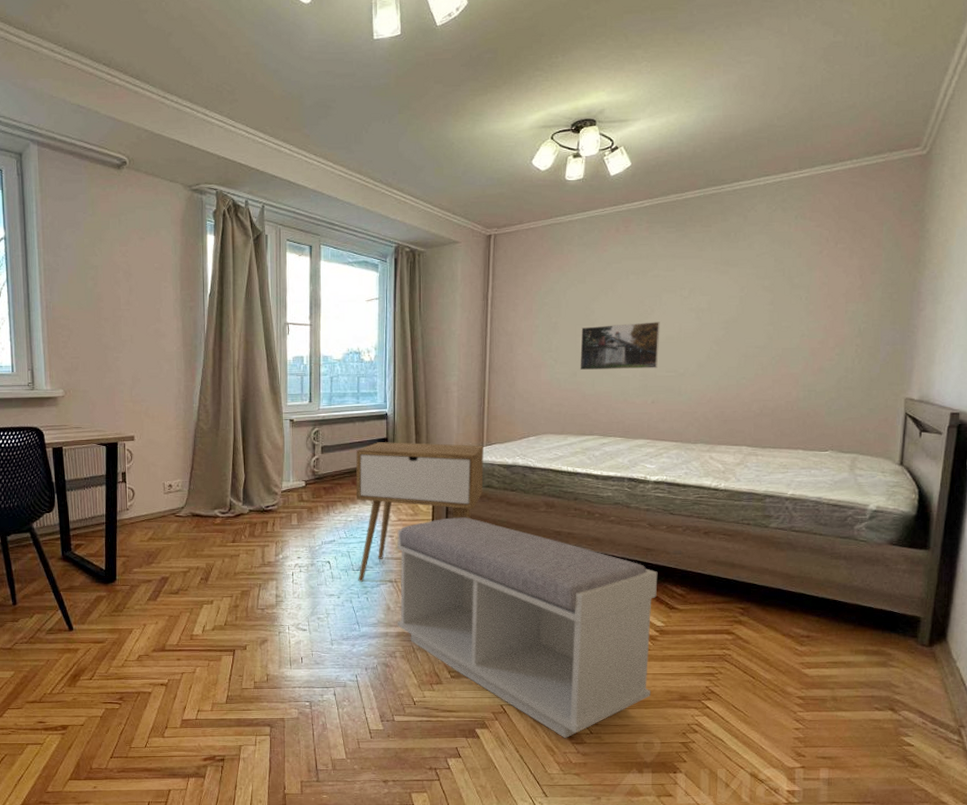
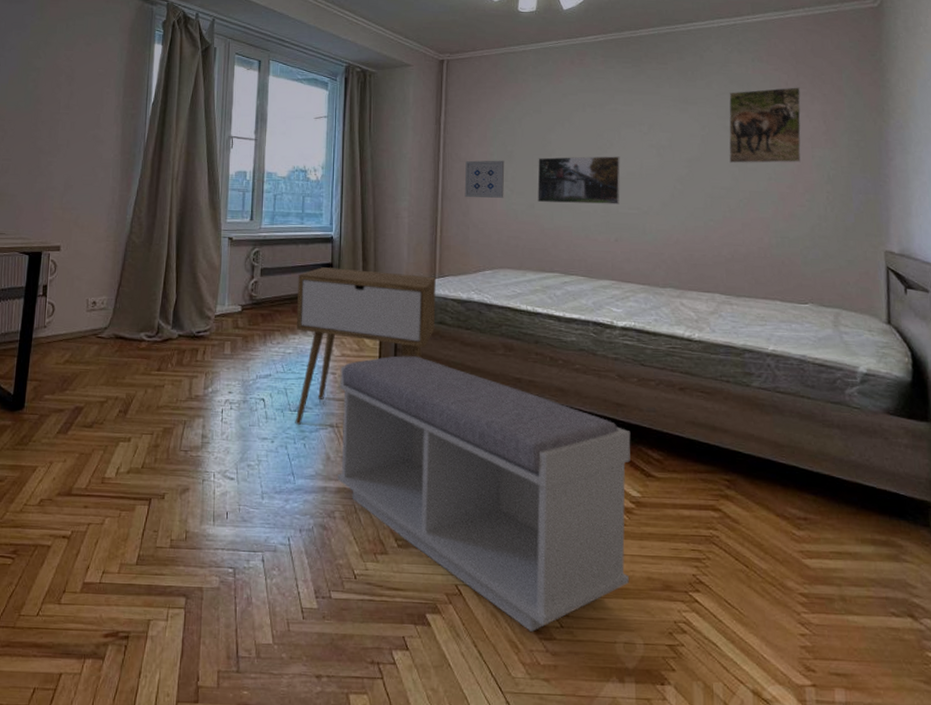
wall art: none [511,332,549,370] -> present [464,160,505,198]
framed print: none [765,243,840,323] -> present [729,87,801,164]

